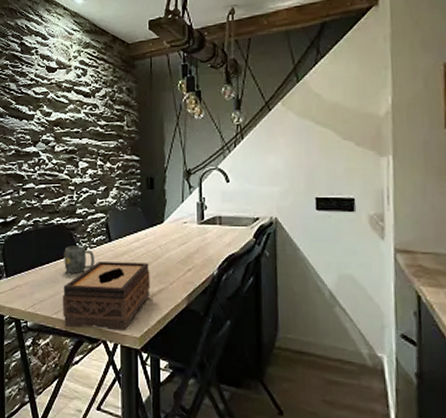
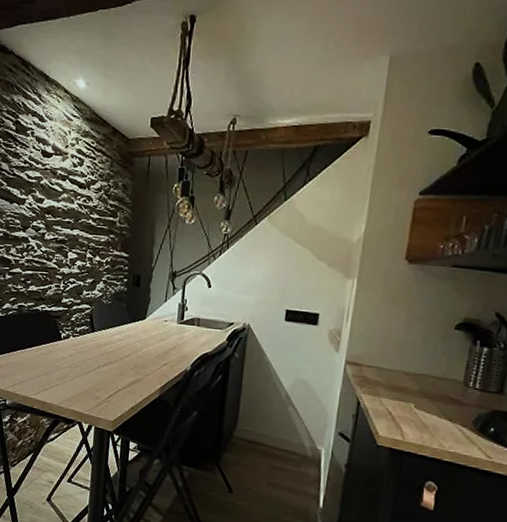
tissue box: present [63,261,150,330] -> none [42,350,129,414]
mug: present [64,246,94,273] -> none [46,333,76,359]

